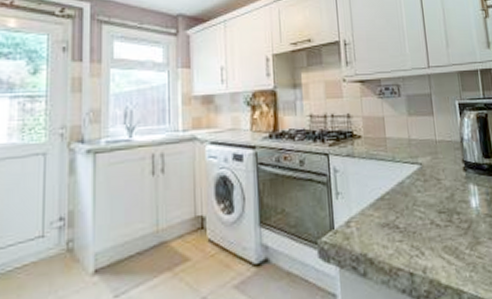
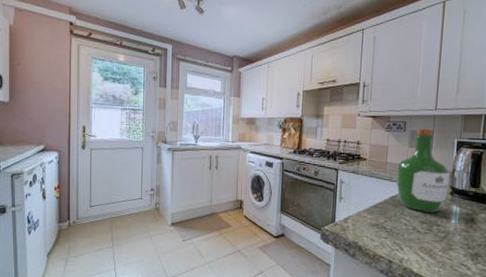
wine bottle: none [399,90,461,198] -> present [396,128,450,213]

